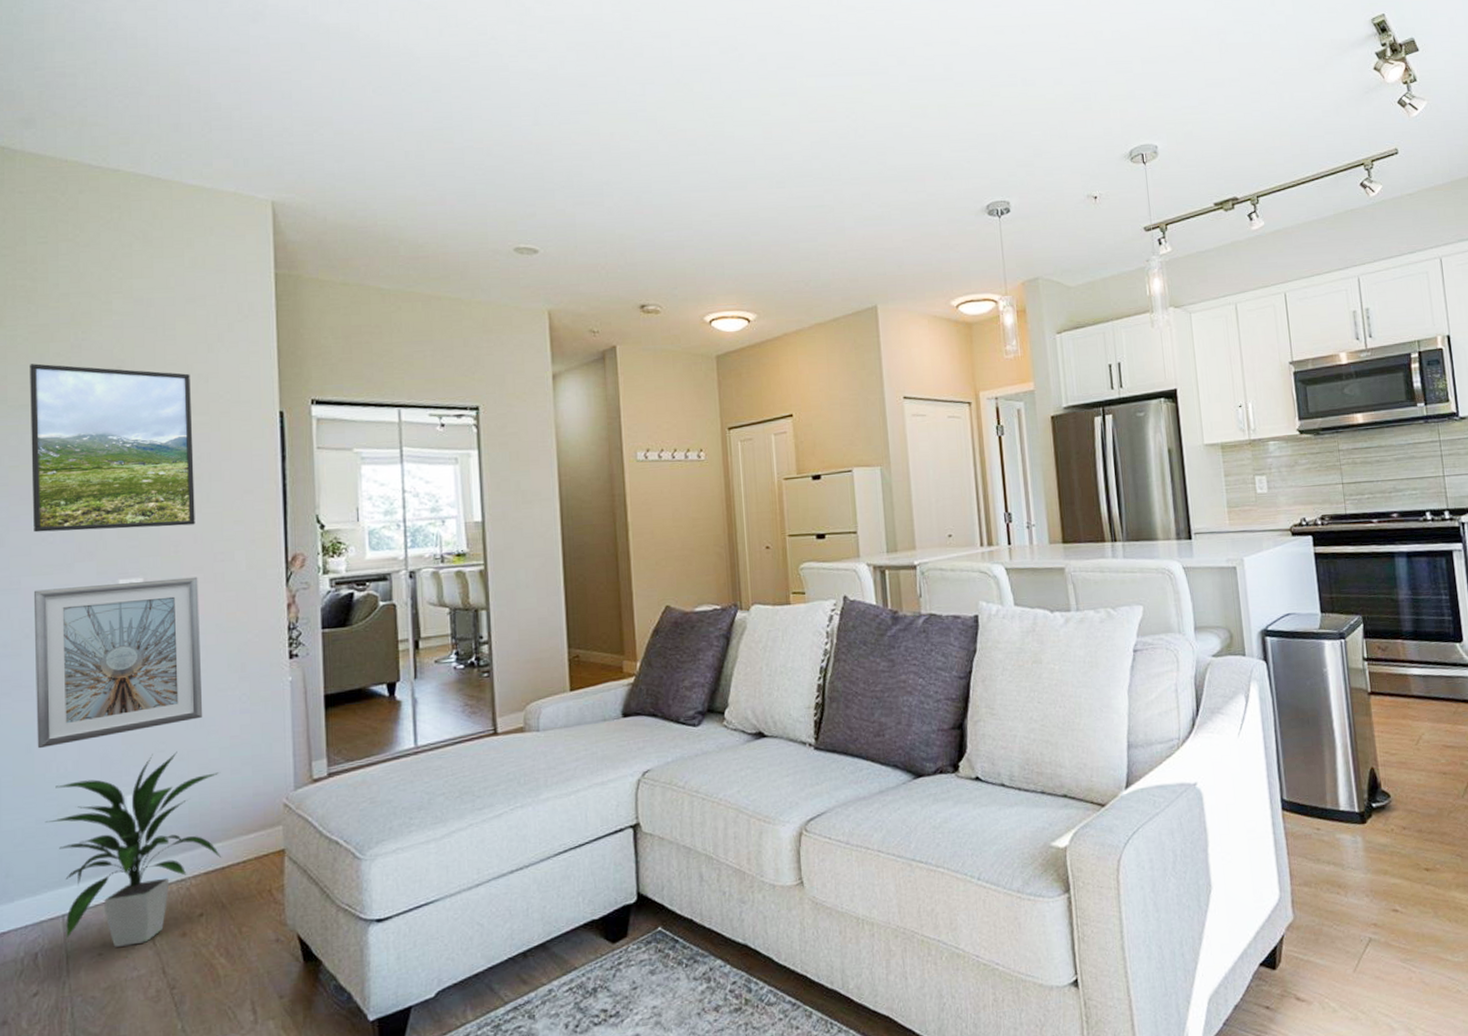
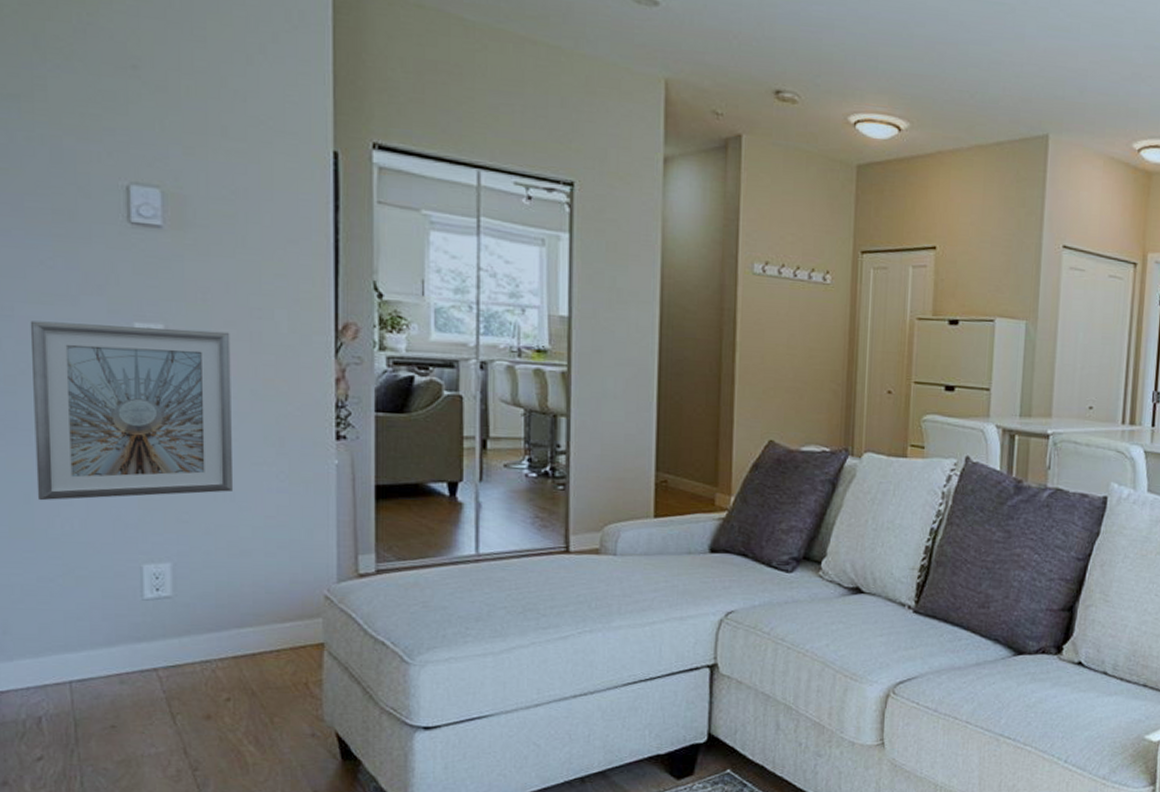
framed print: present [30,363,195,533] -> none [21,44,228,271]
indoor plant: present [45,751,222,947] -> none [48,523,253,722]

